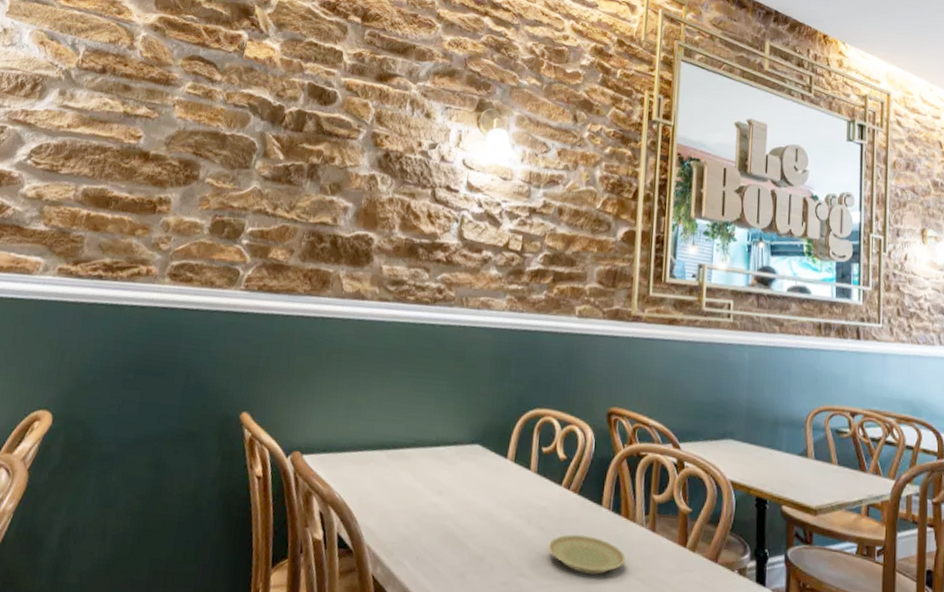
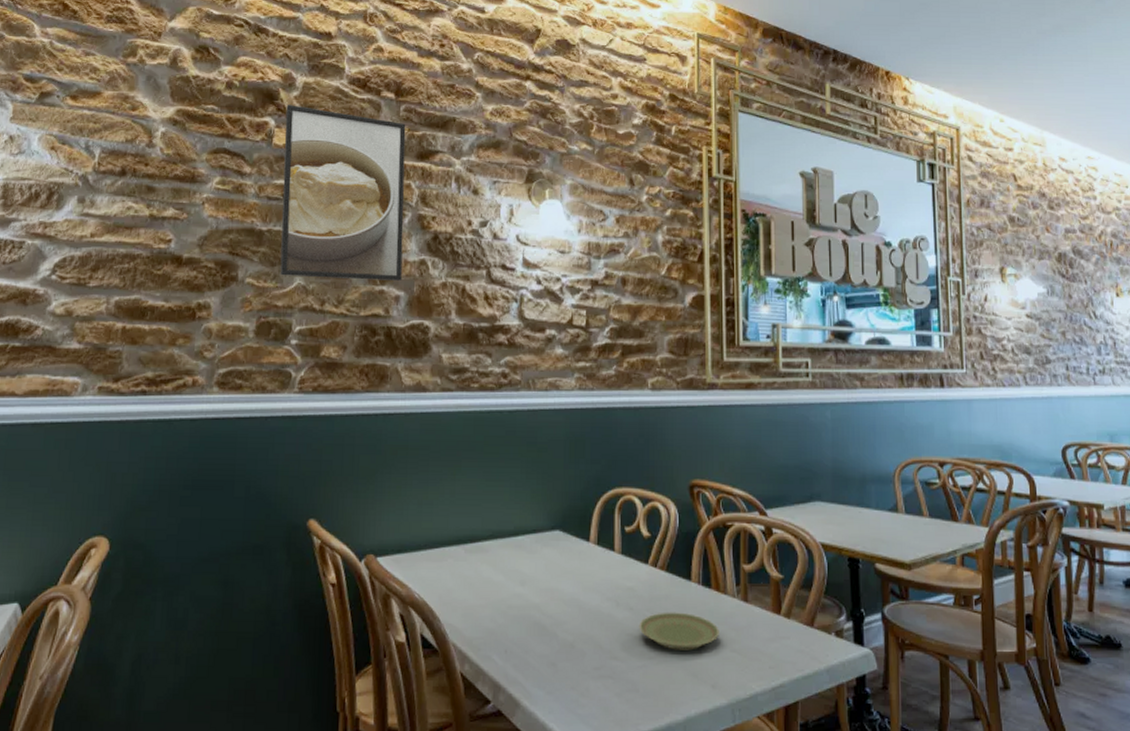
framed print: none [238,21,369,193] -> present [280,105,406,281]

